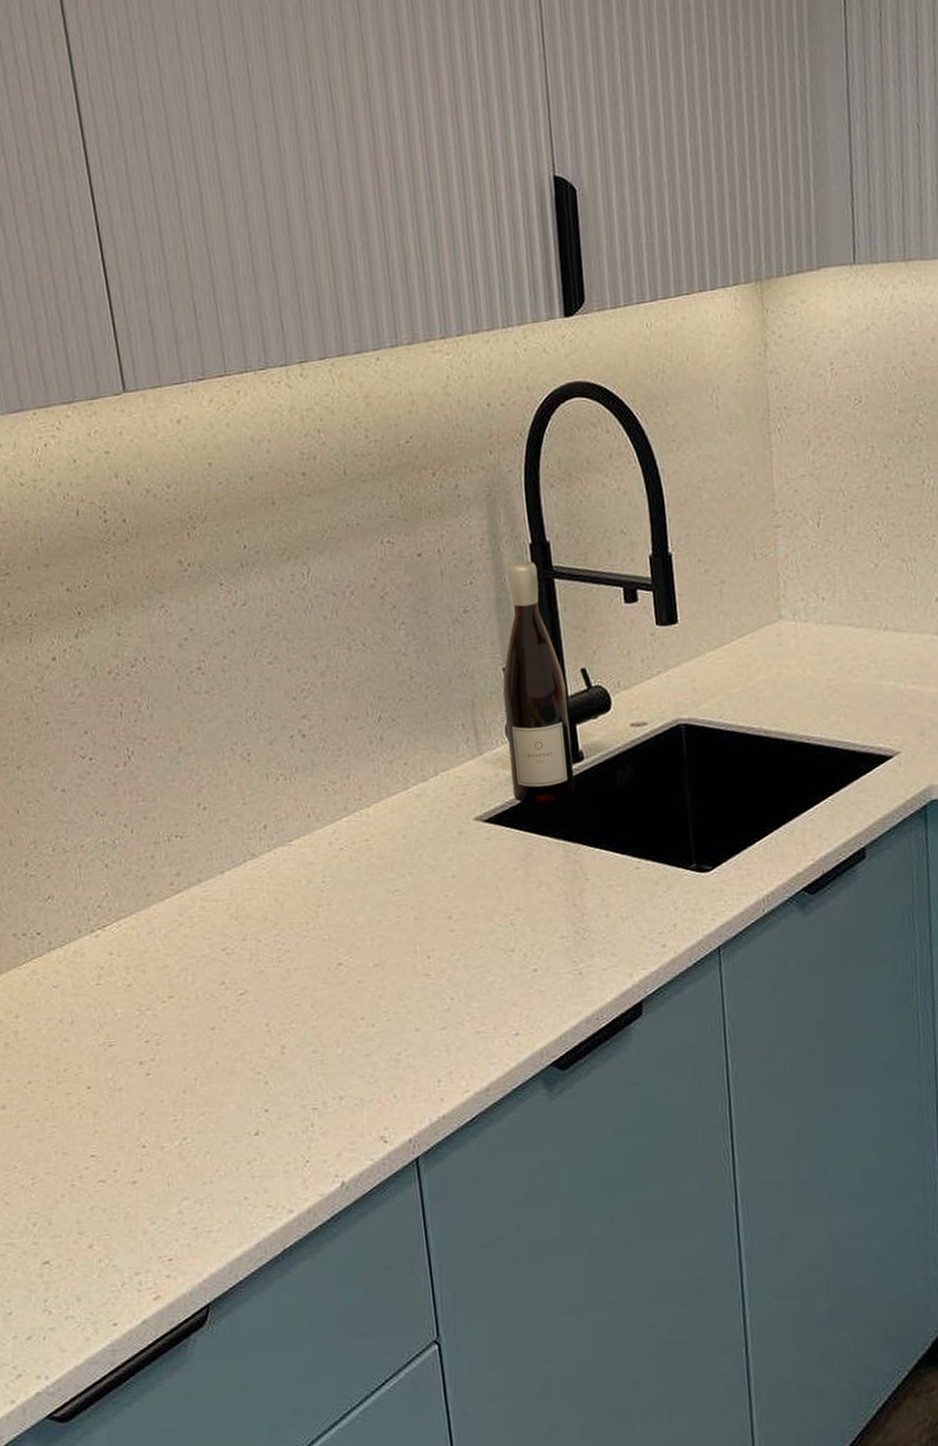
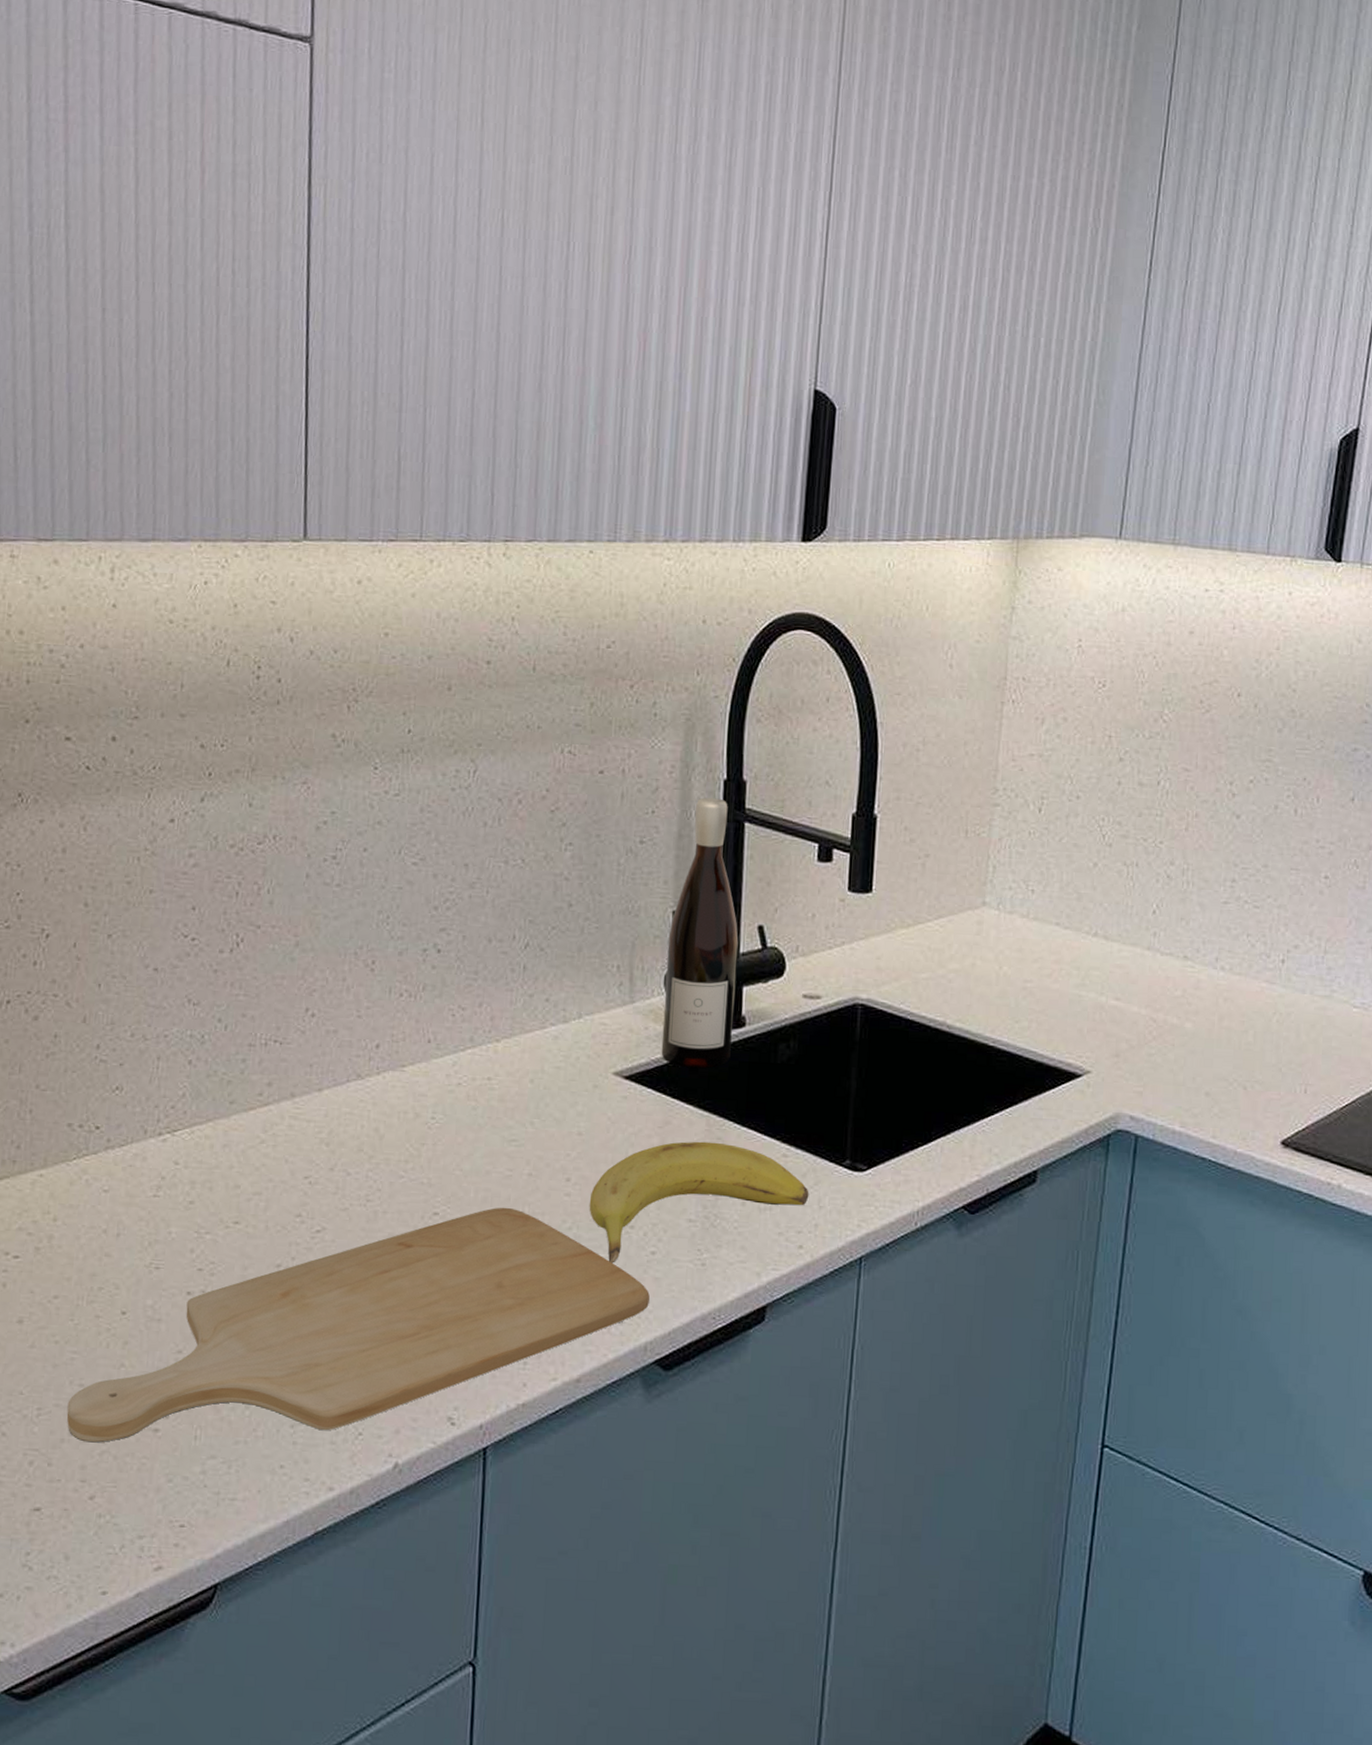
chopping board: none [56,949,539,1201] -> present [66,1207,650,1443]
fruit: none [471,865,664,985] -> present [589,1141,809,1264]

